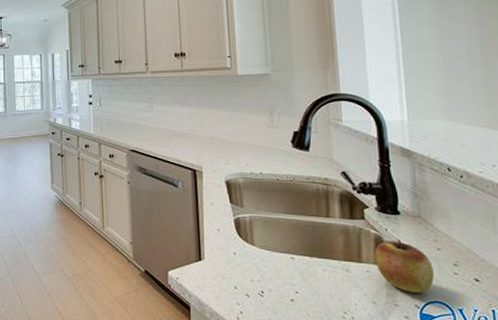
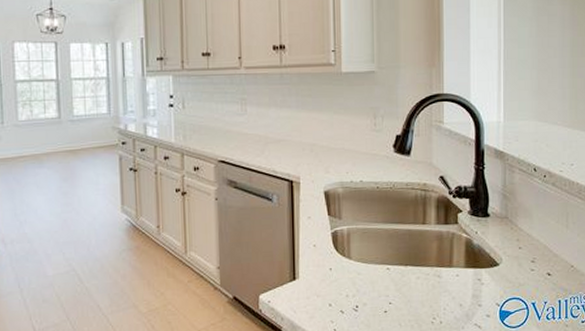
apple: present [374,238,434,293] -> none [464,240,514,292]

